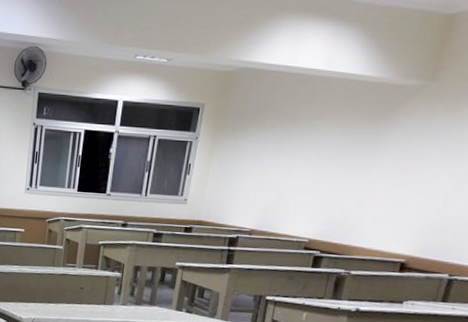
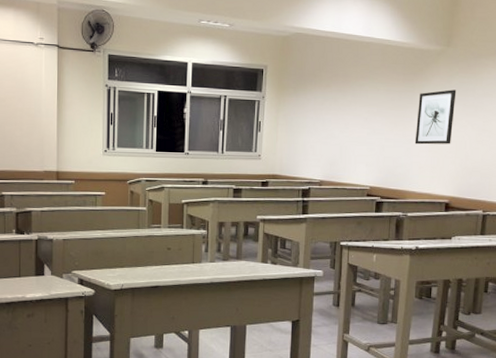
wall art: none [371,132,436,196] -> present [414,89,457,145]

